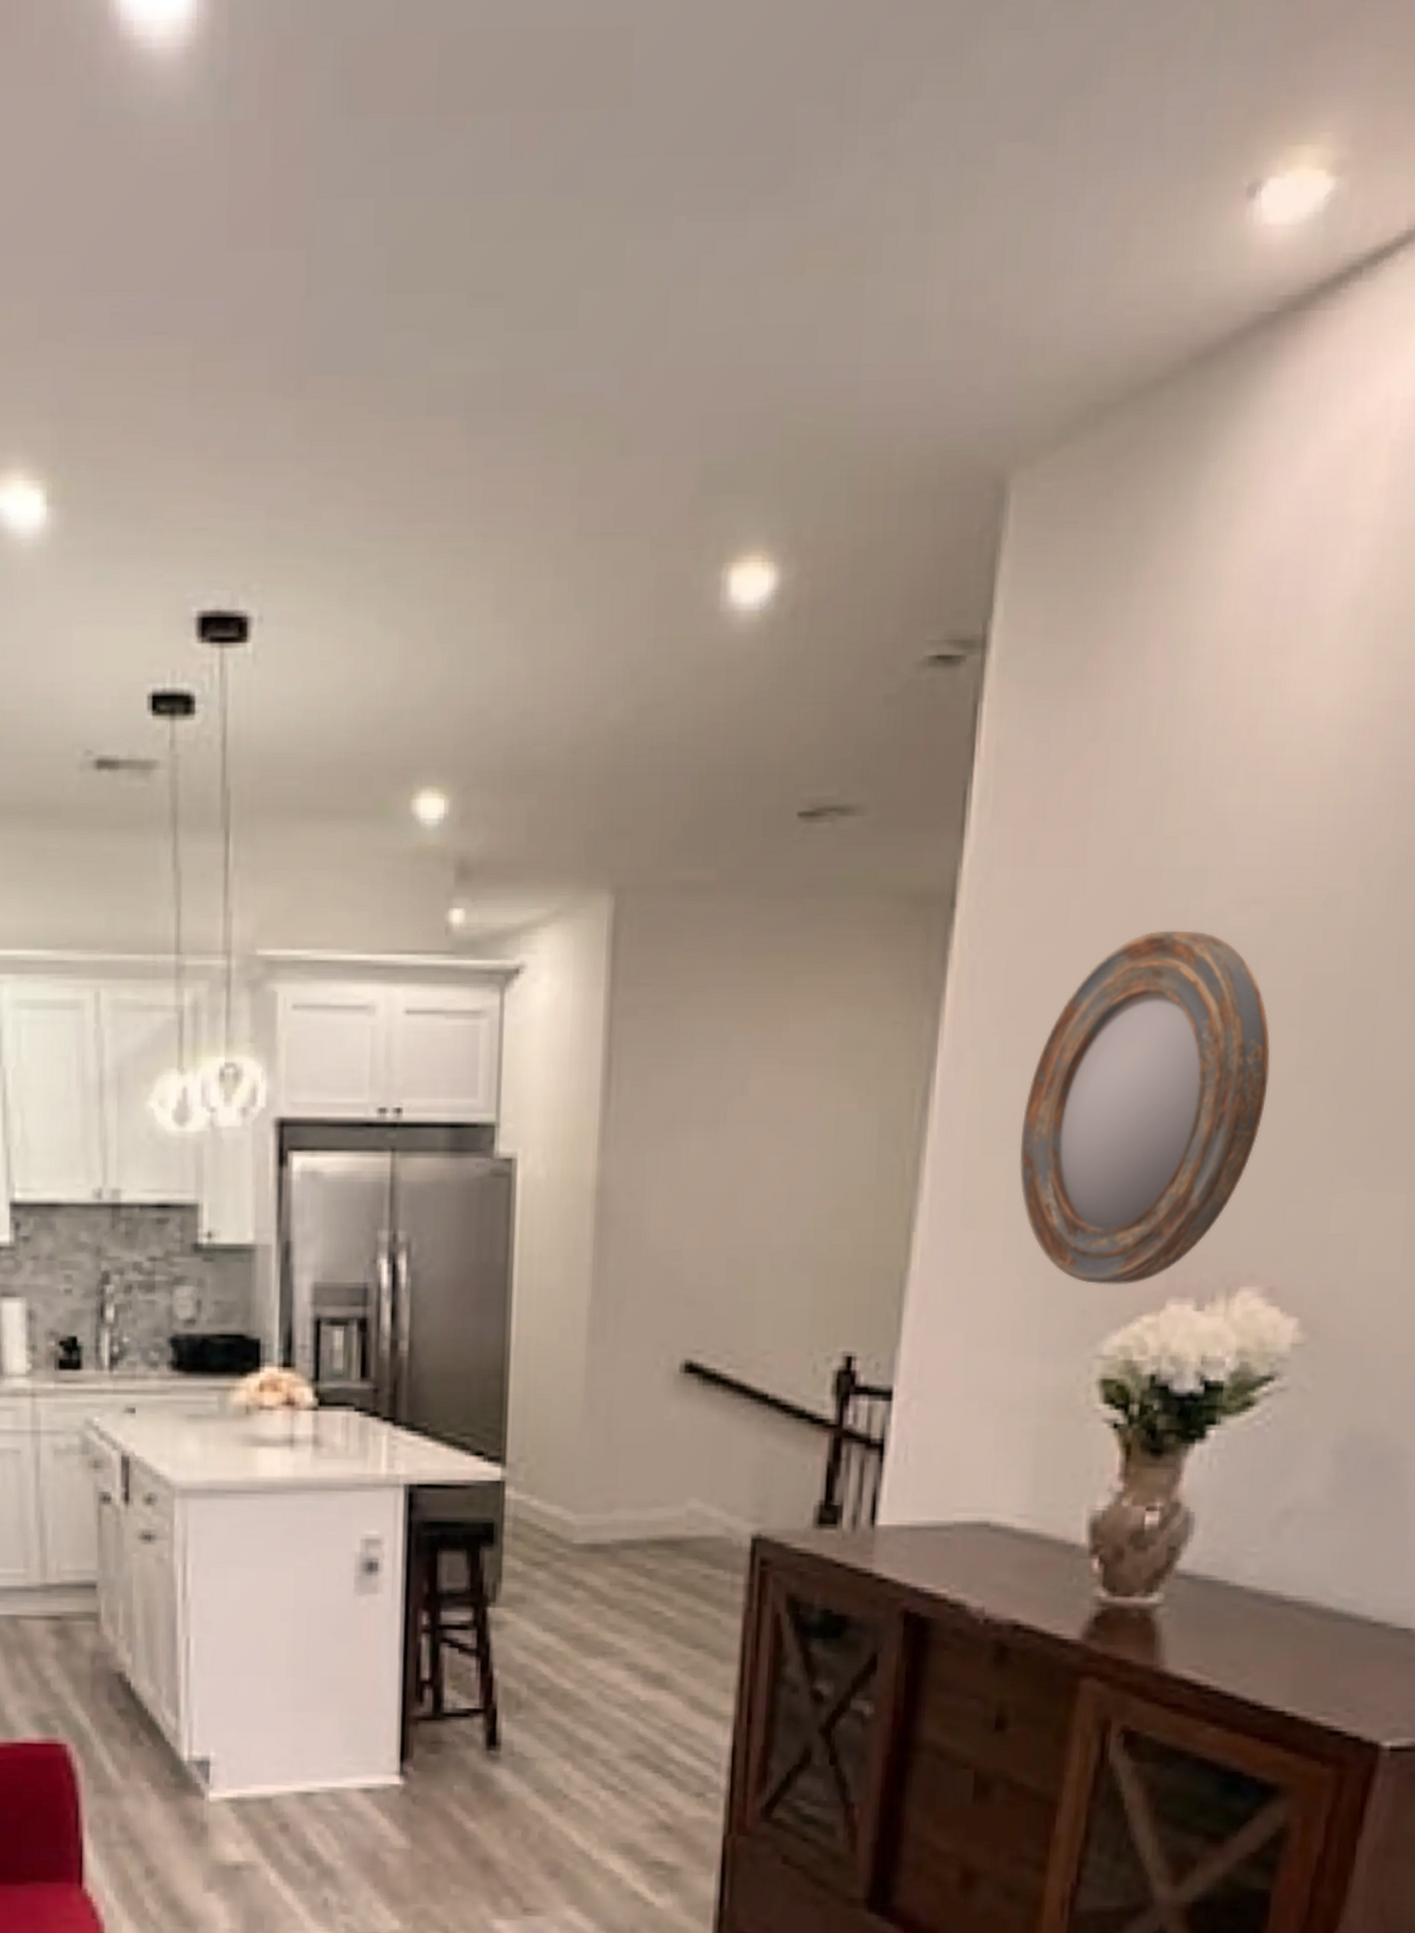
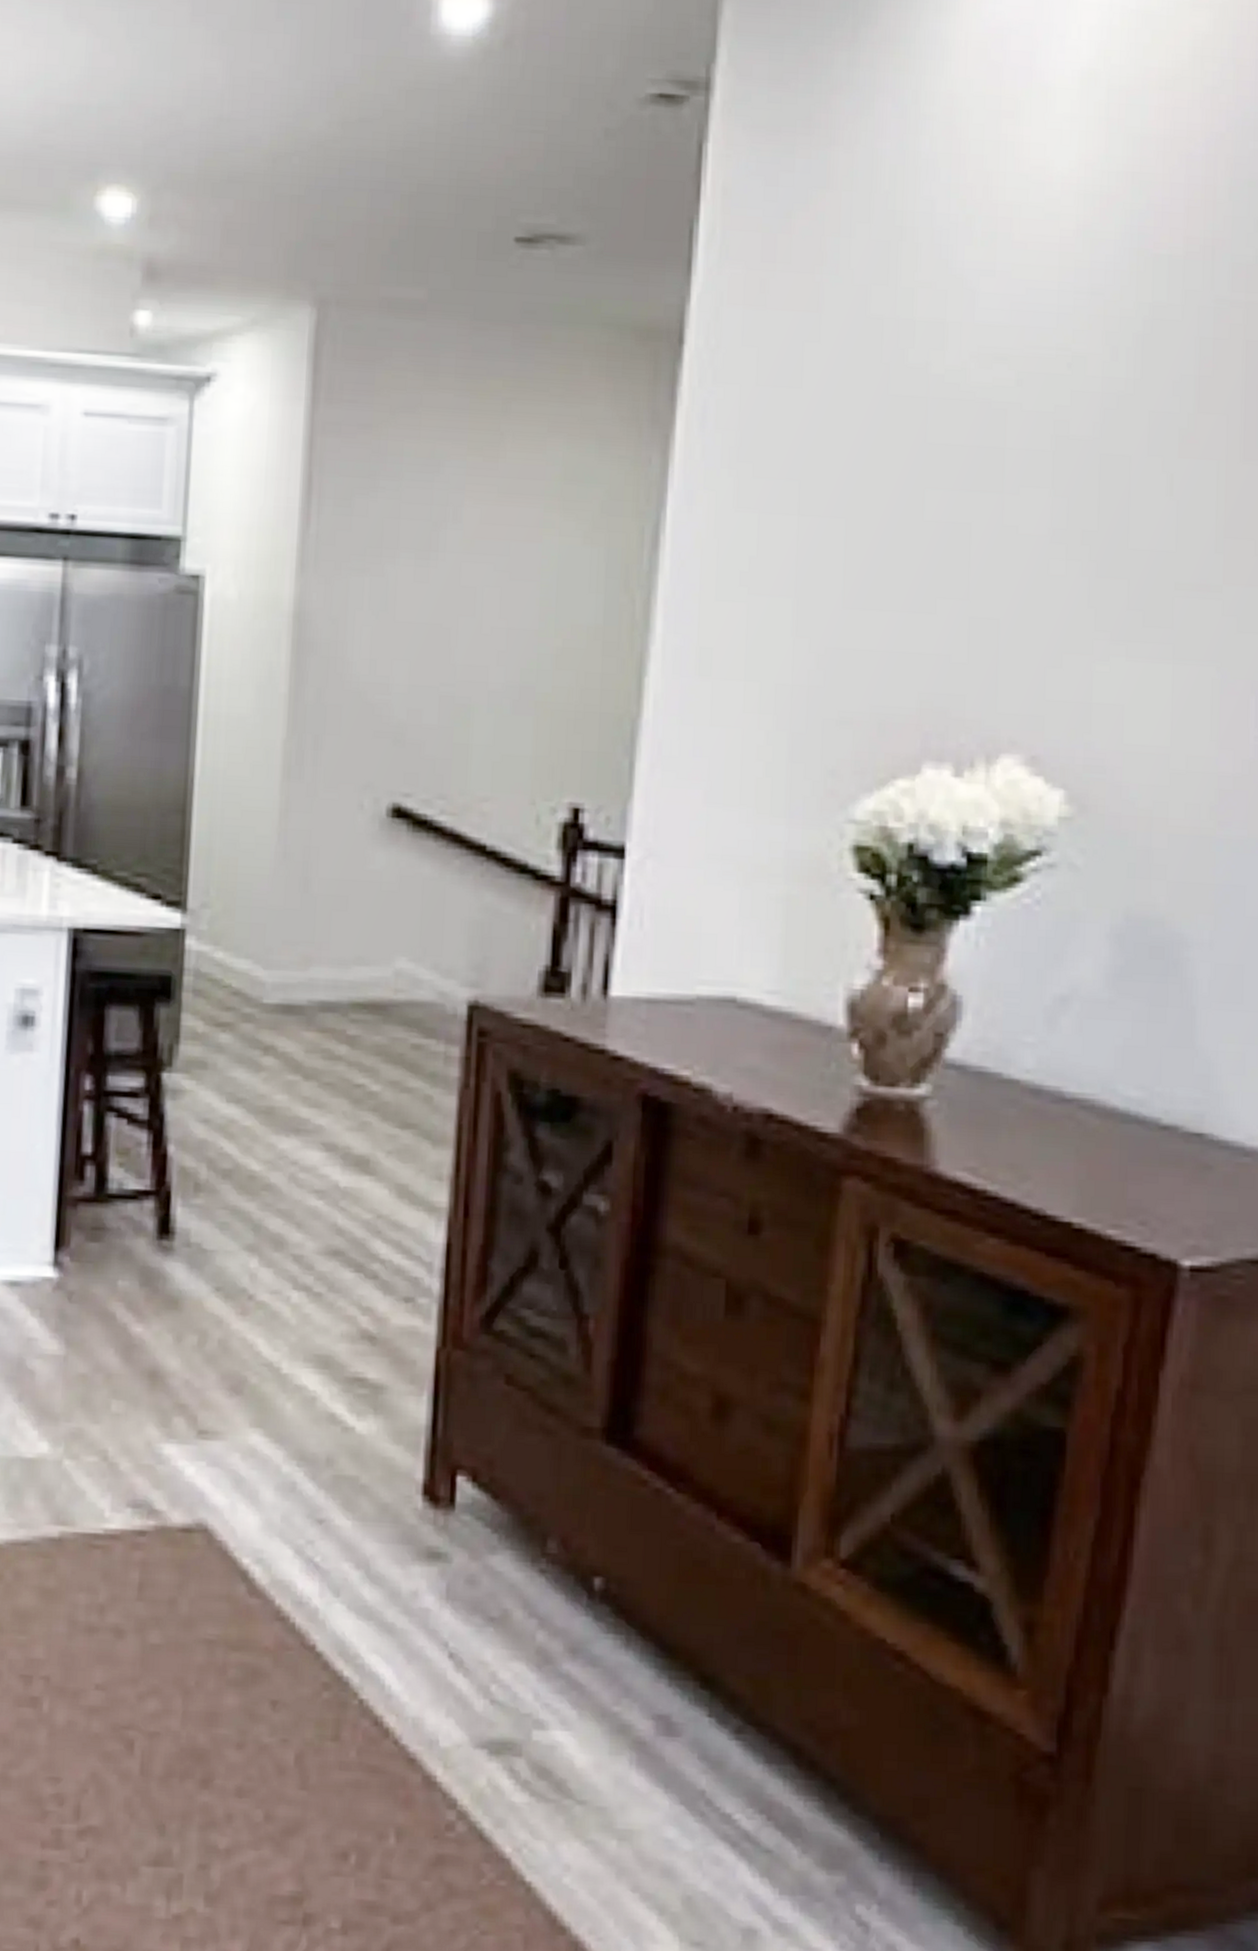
home mirror: present [1019,930,1271,1285] -> none [758,380,1021,746]

